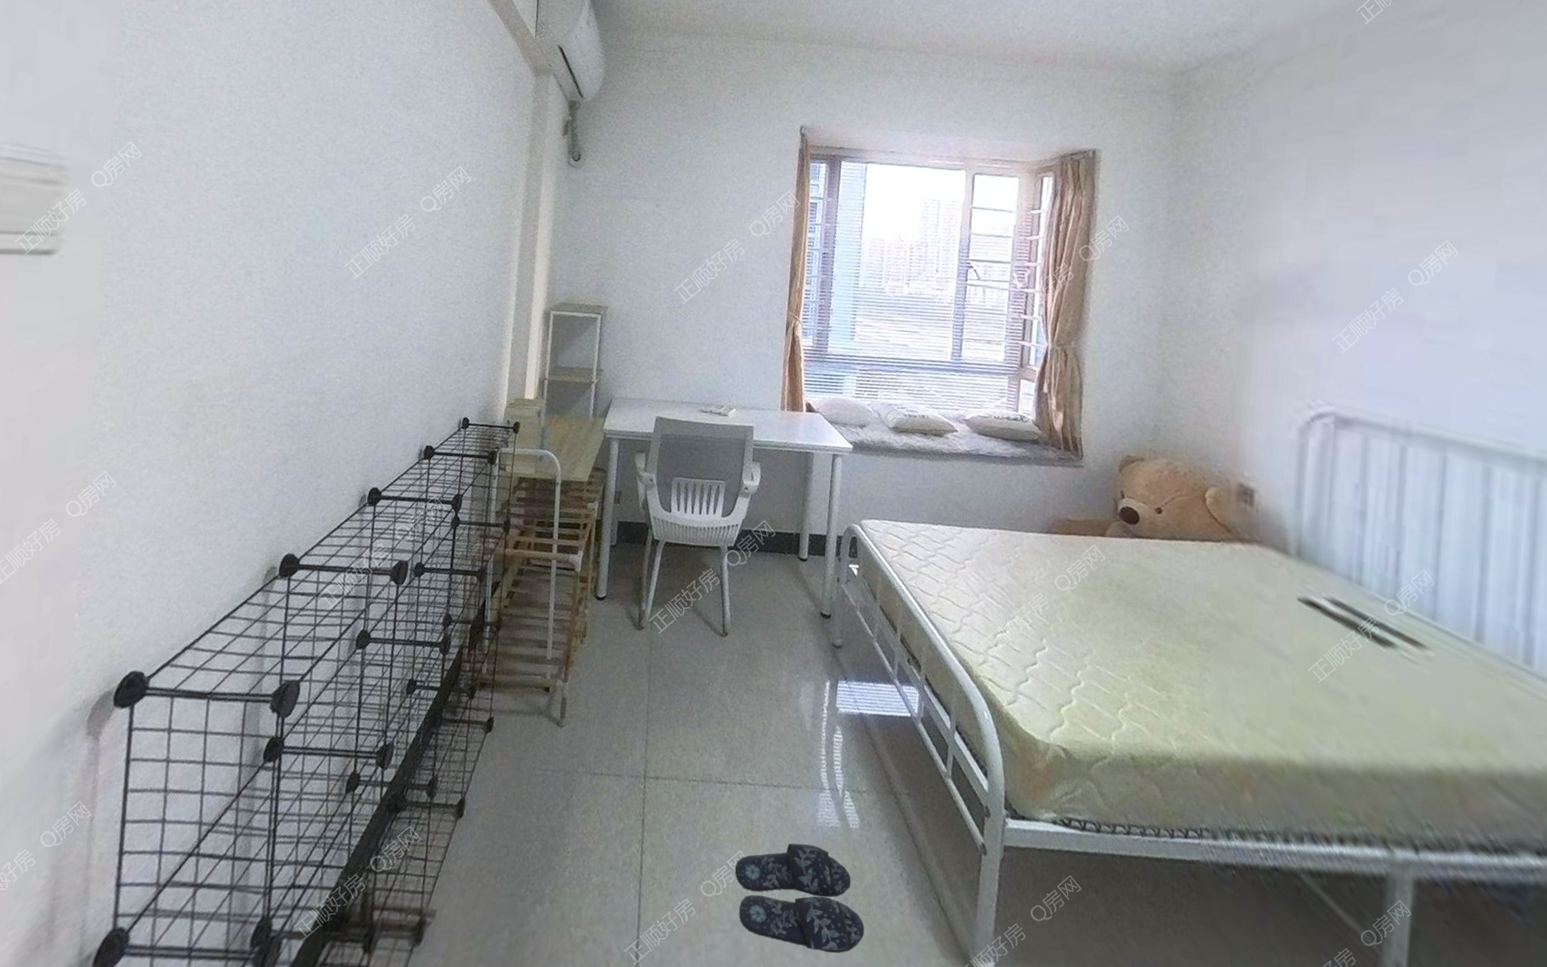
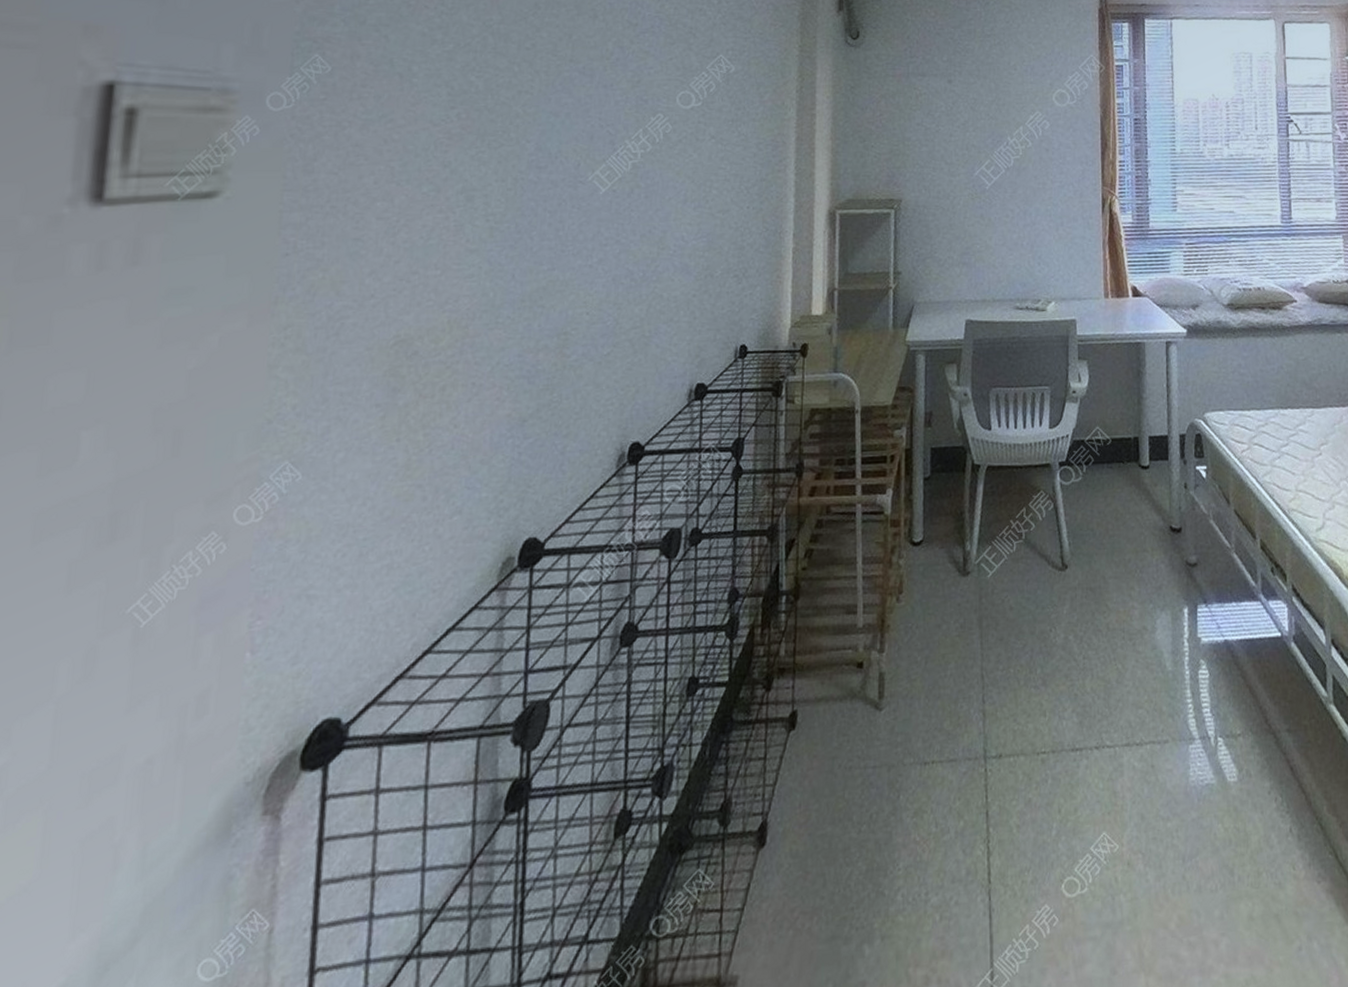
slippers: present [735,843,865,953] -> none [1100,810,1256,943]

